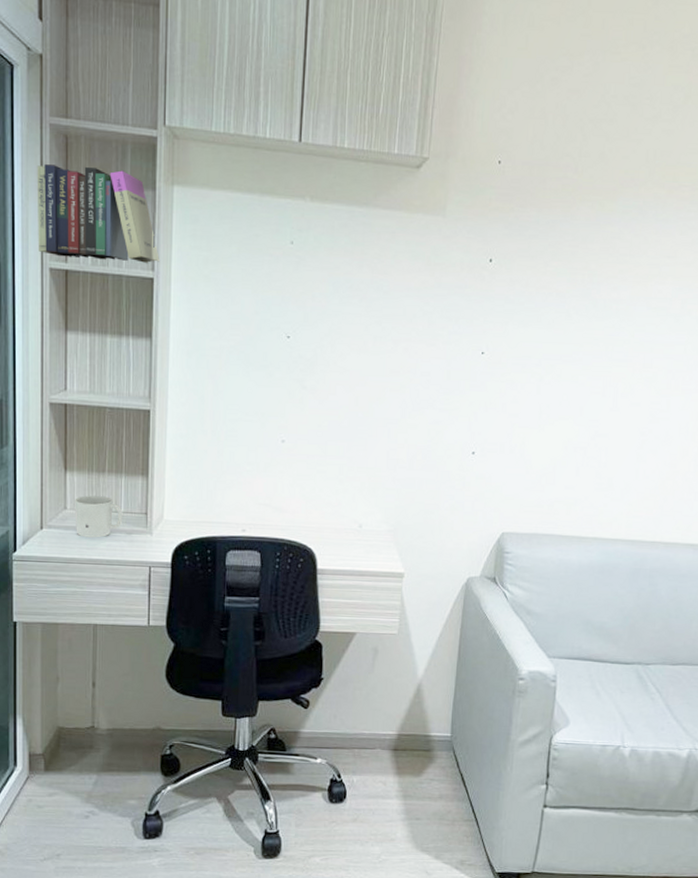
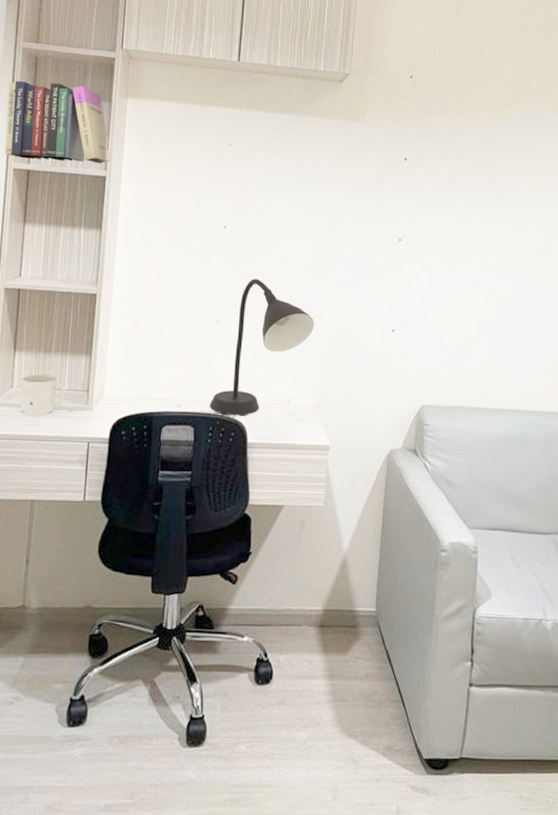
desk lamp: none [276,395,388,541] -> present [209,278,315,416]

